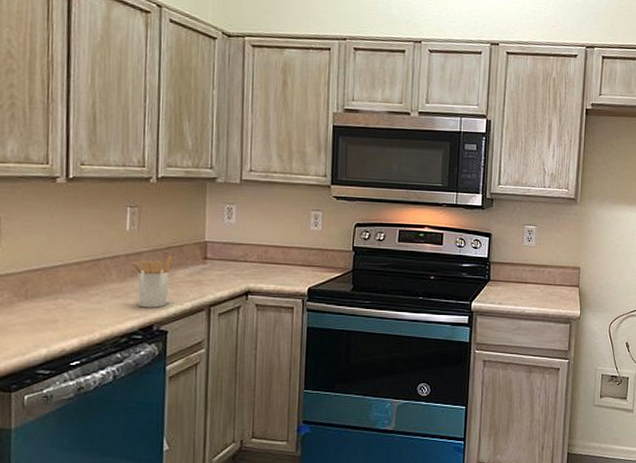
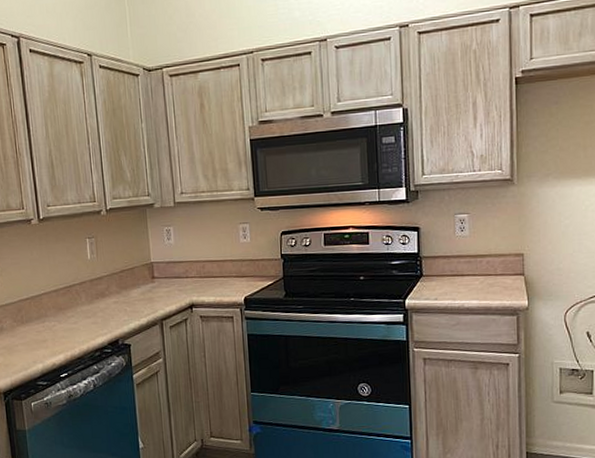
utensil holder: present [132,256,173,308] -> none [96,278,128,325]

